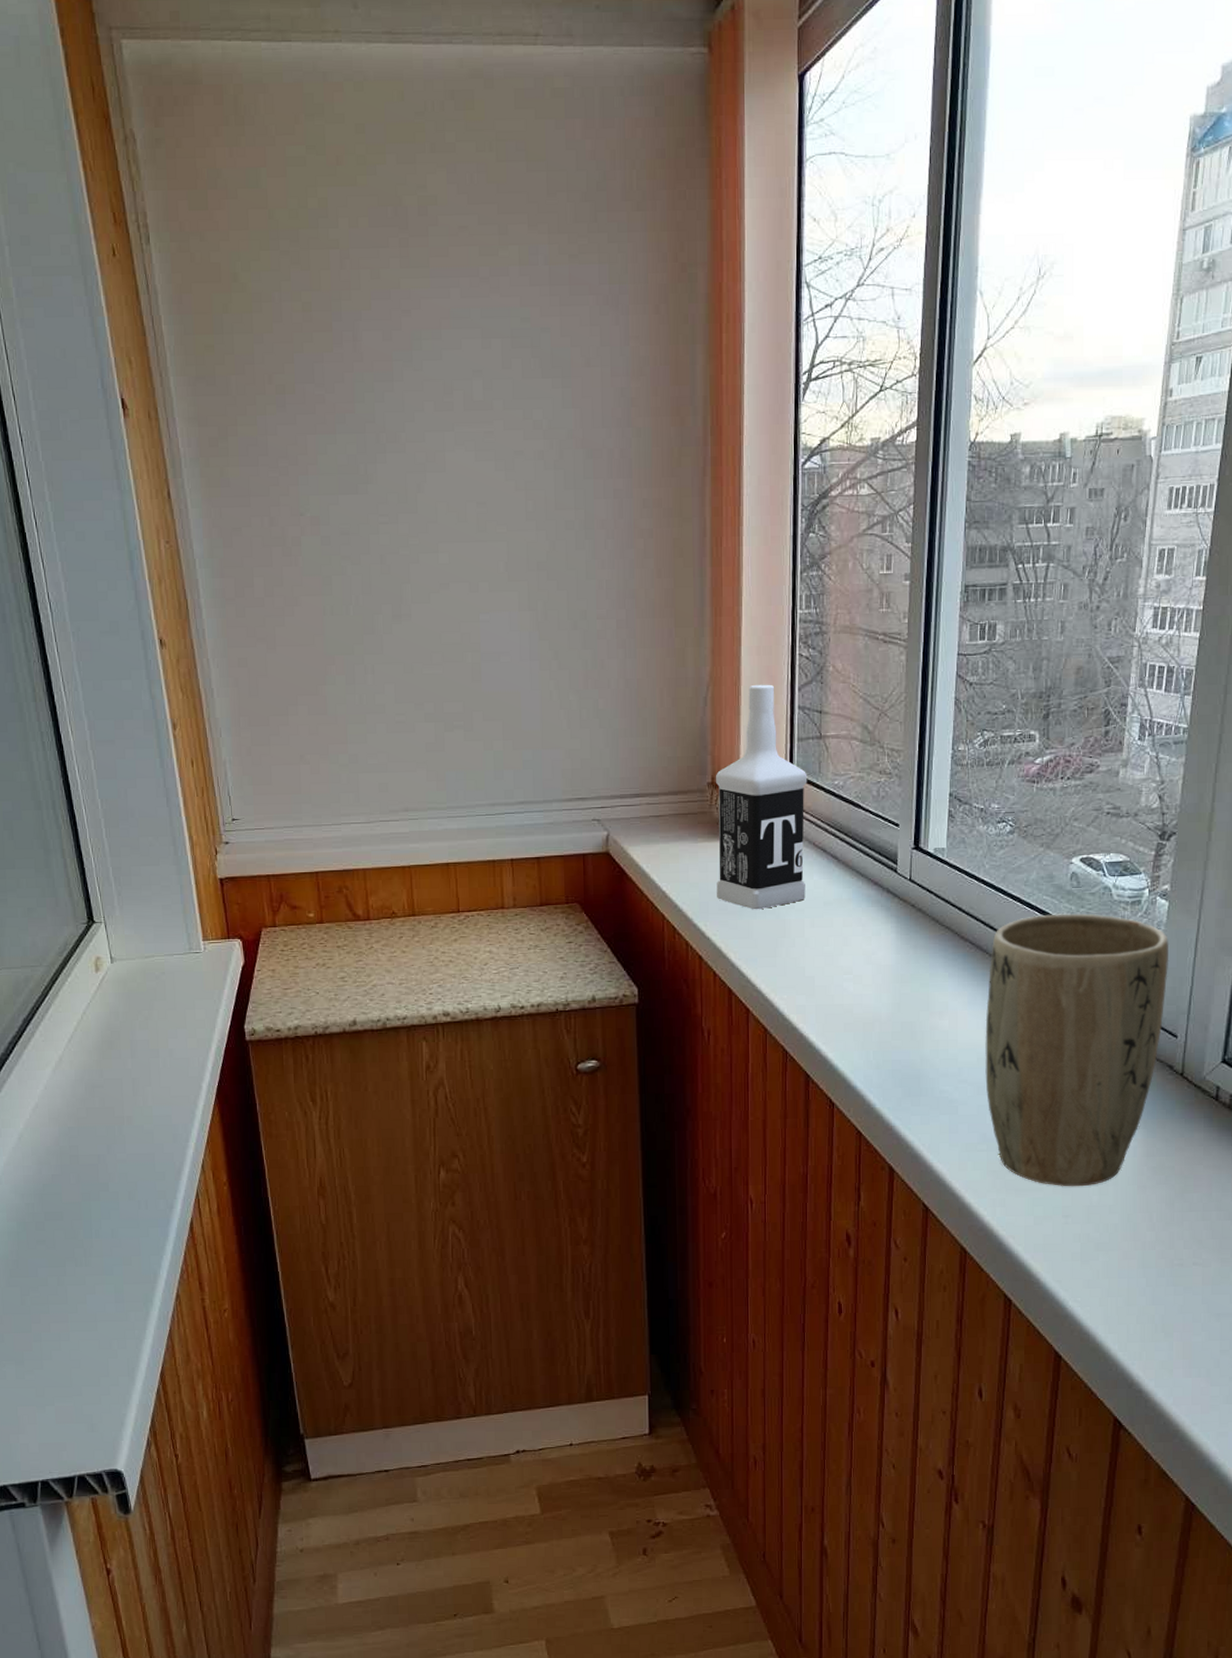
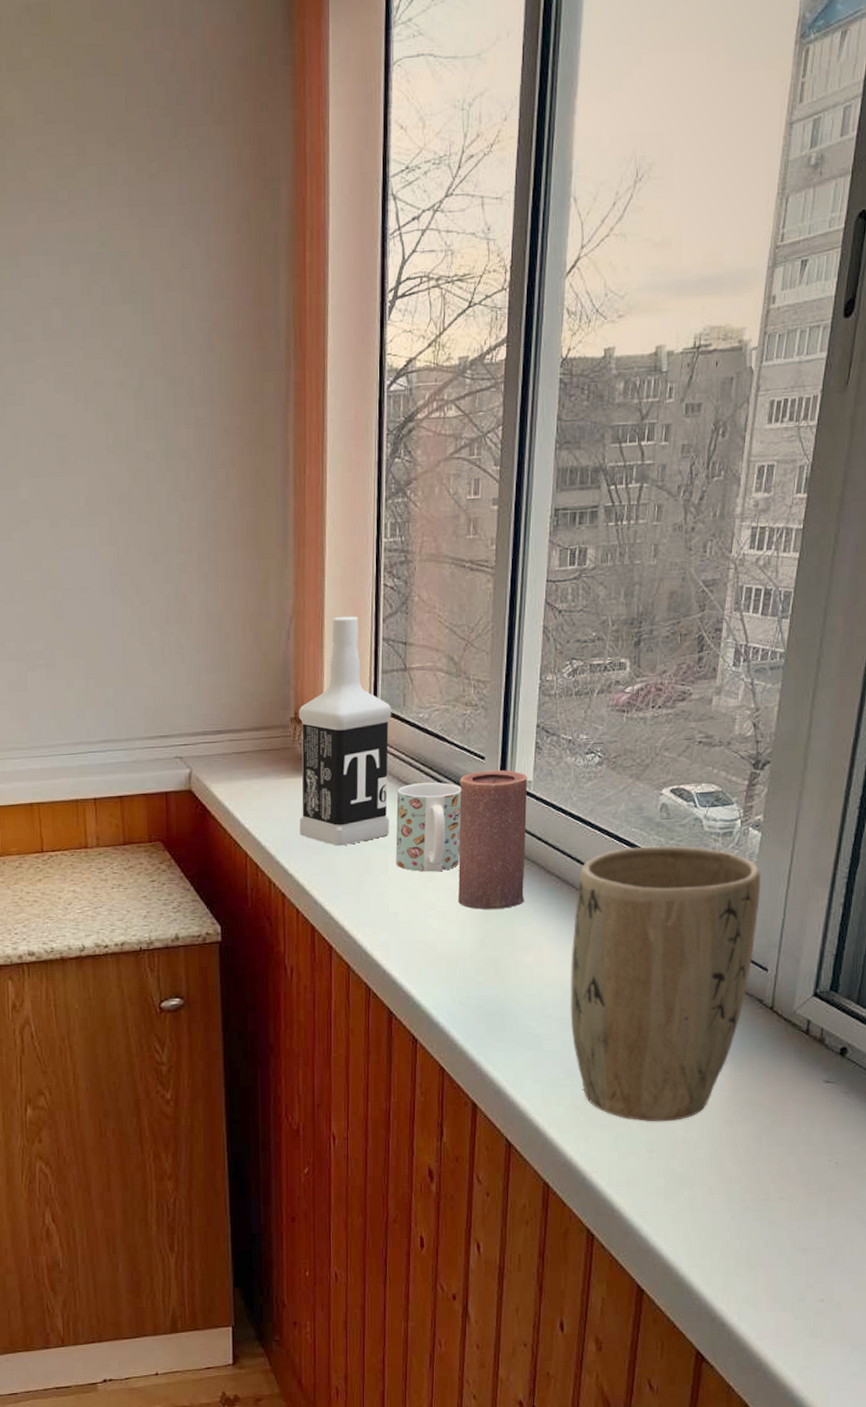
mug: none [812,848,877,937] -> present [395,782,462,872]
candle: none [874,837,941,974] -> present [458,770,527,909]

